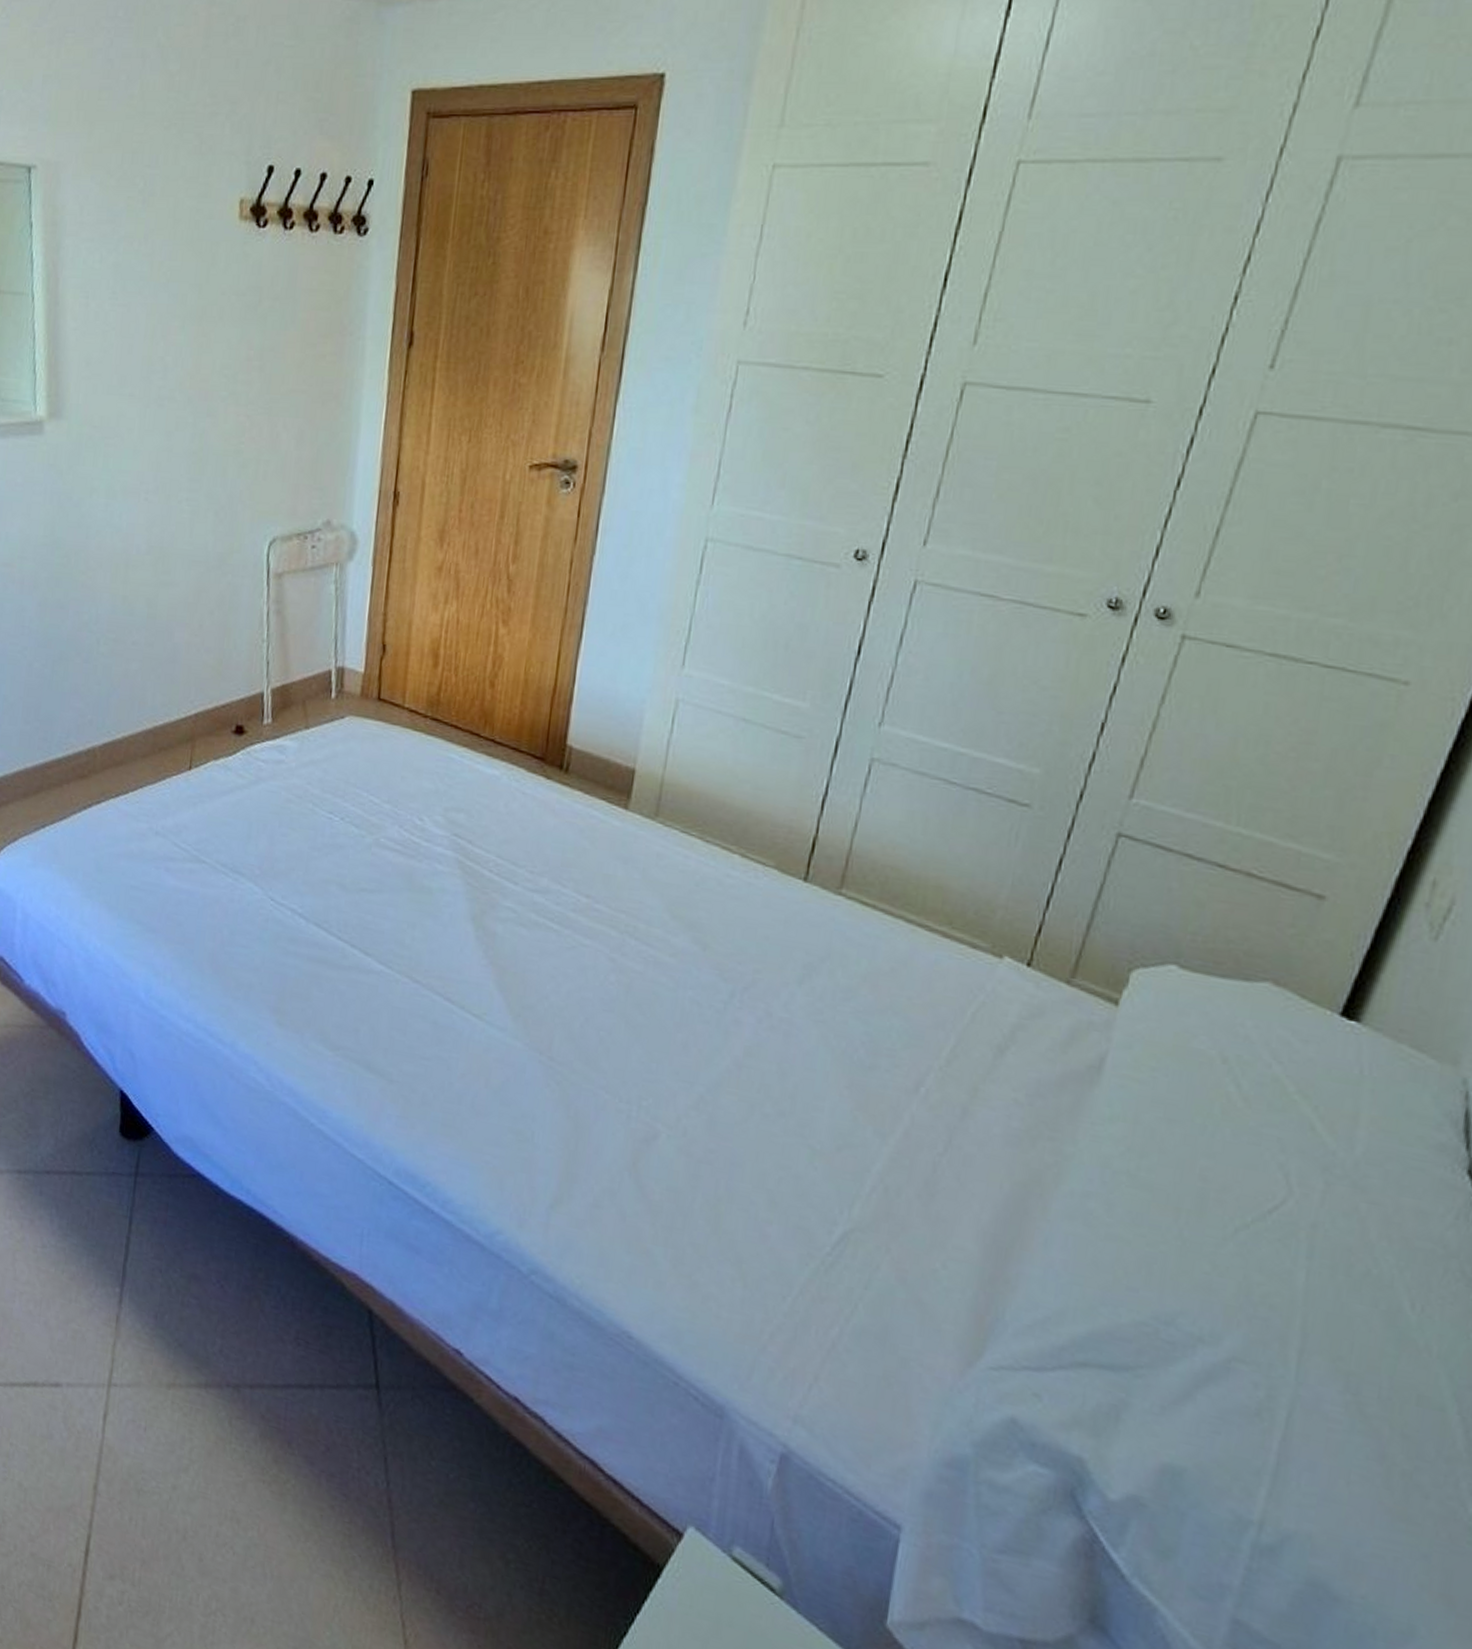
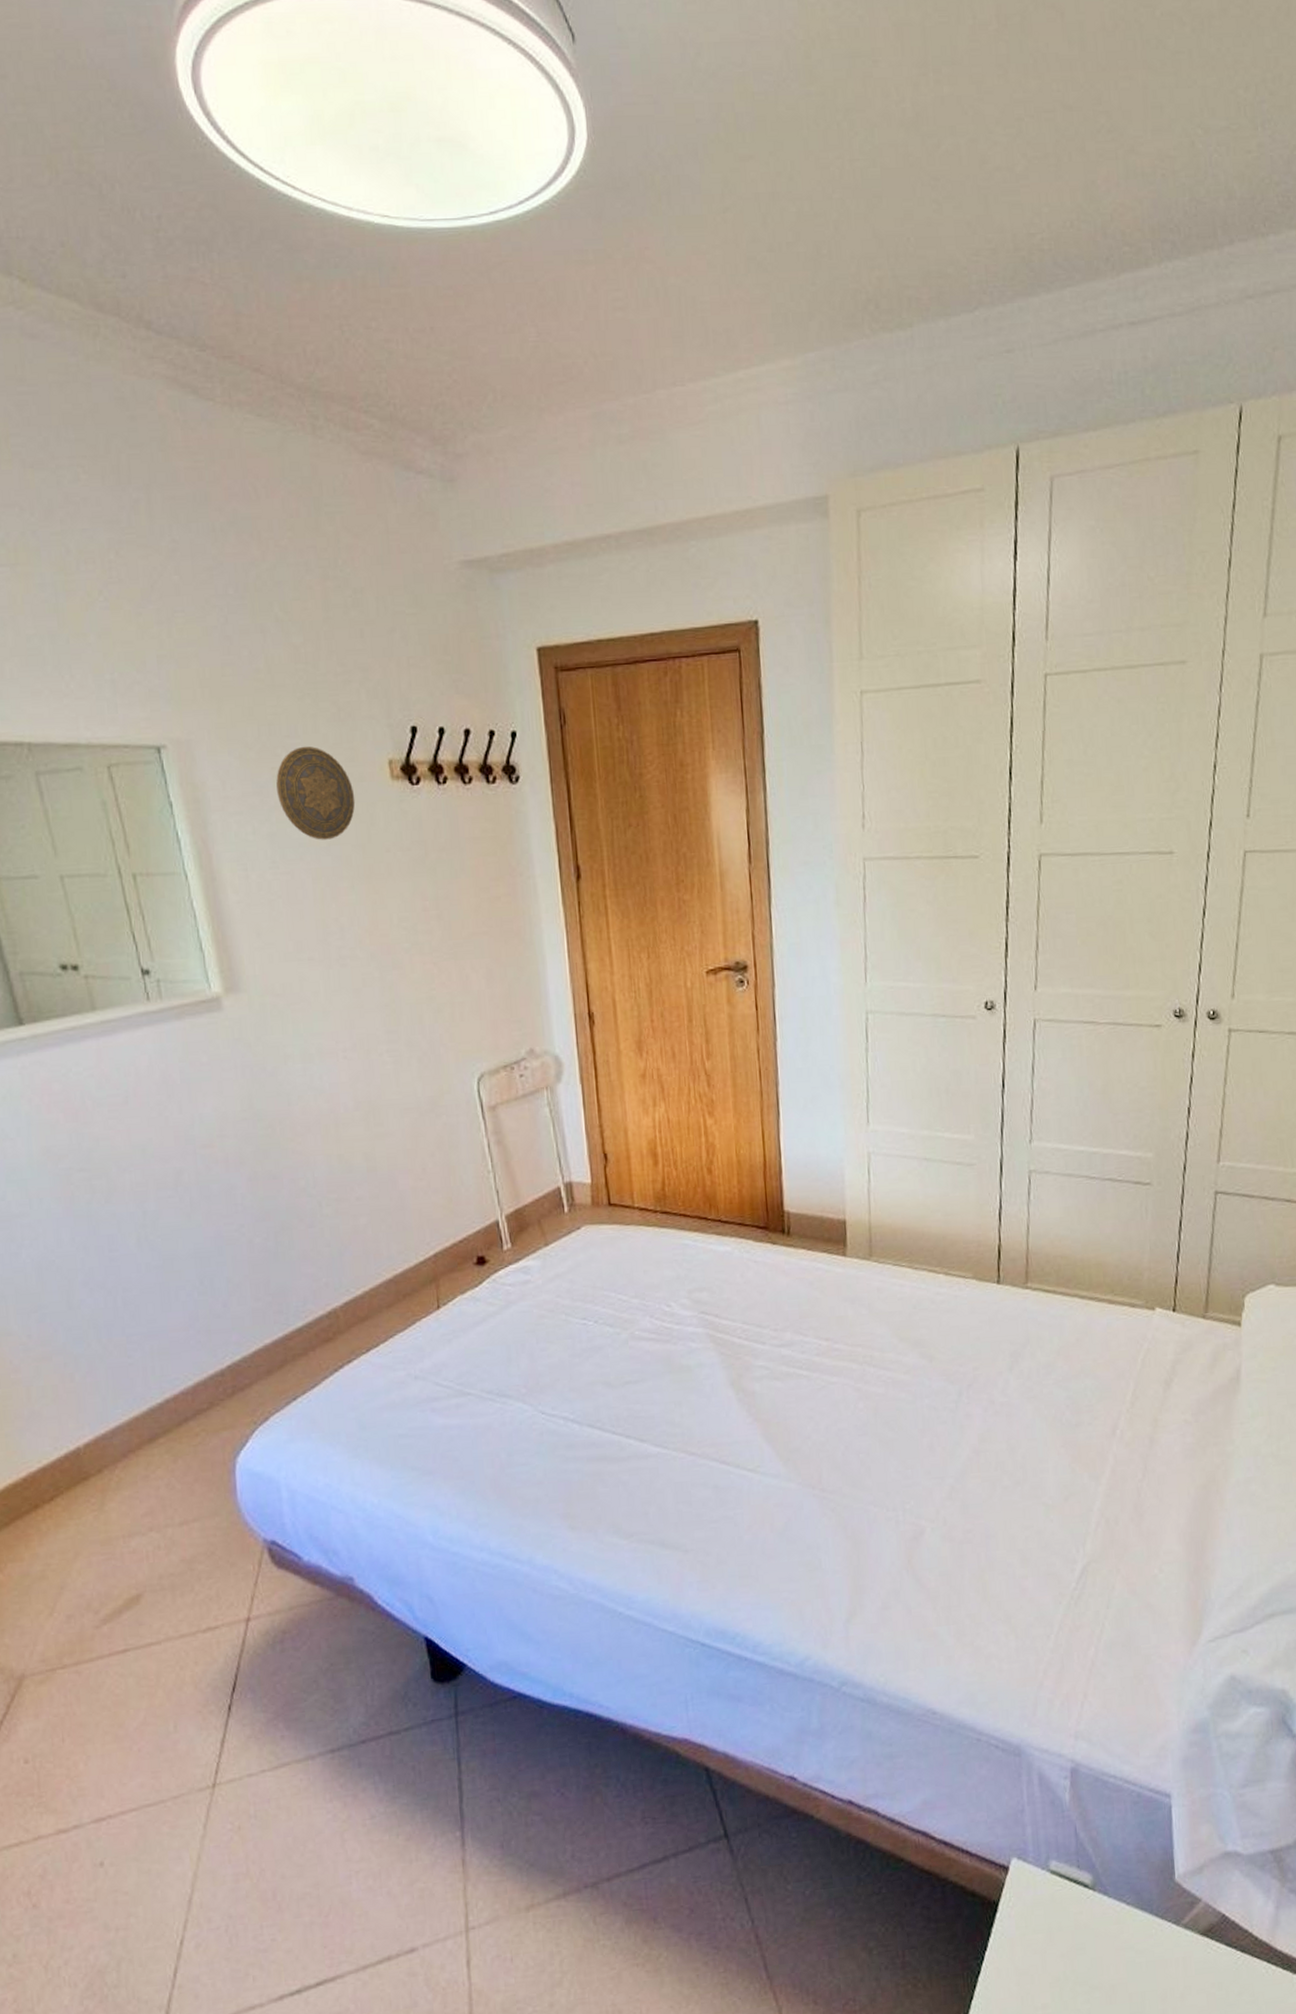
decorative plate: none [128,177,202,276] -> present [276,746,356,840]

